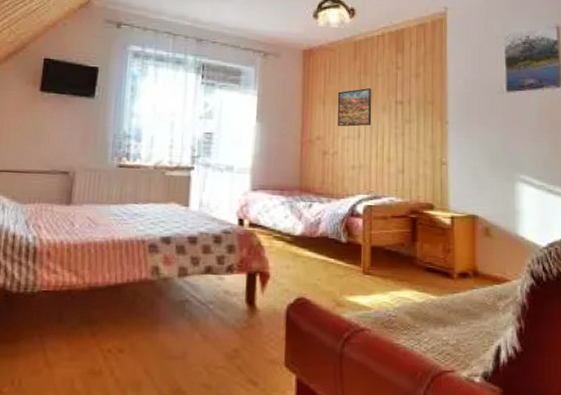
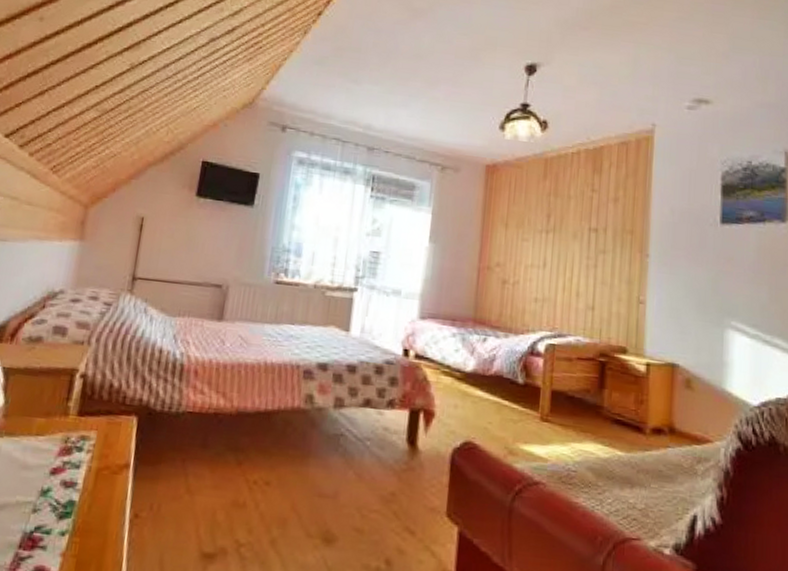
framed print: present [337,87,372,127] -> none [521,211,562,255]

